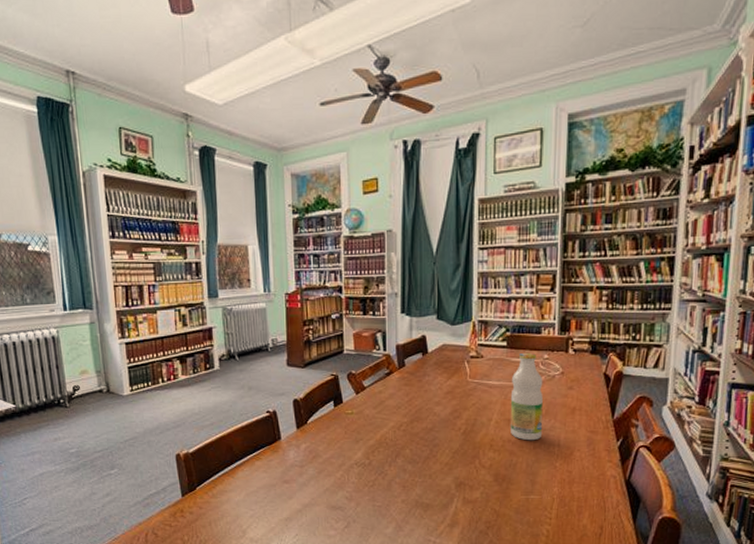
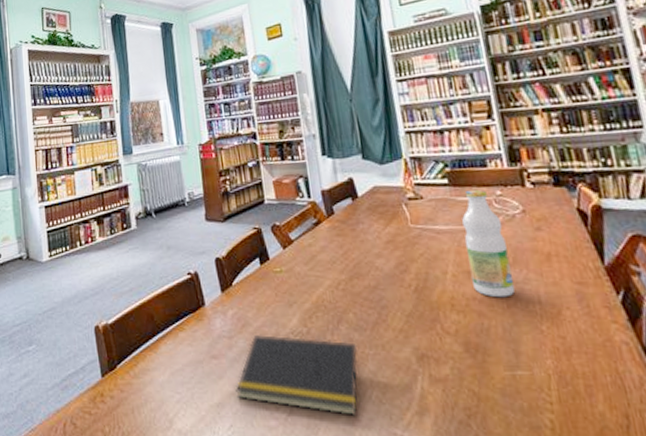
notepad: none [303,464,409,528] -> present [235,334,358,417]

